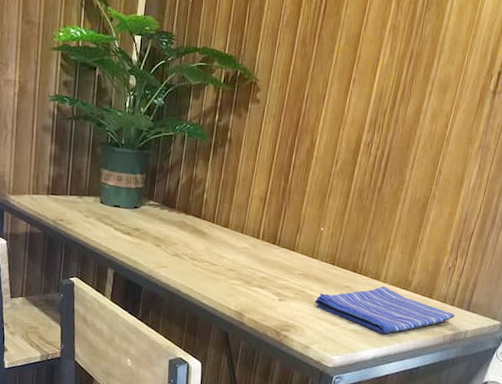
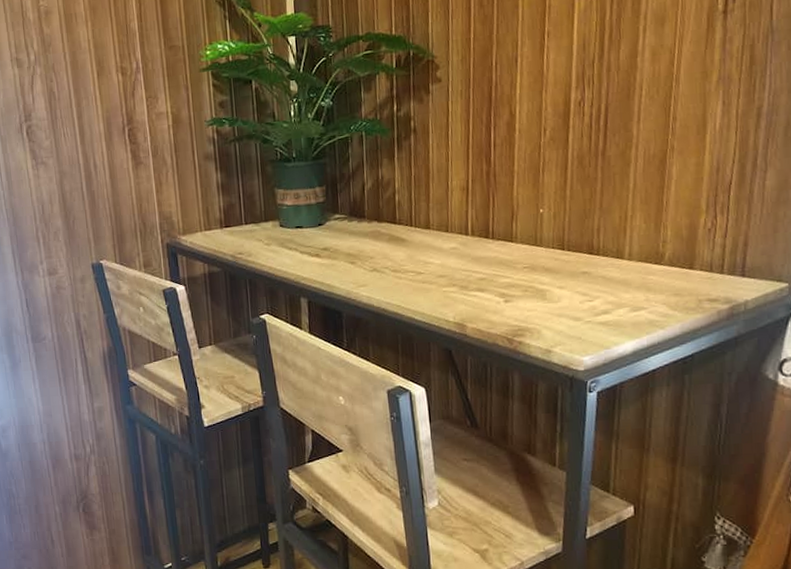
dish towel: present [315,286,455,335] -> none [548,264,727,322]

